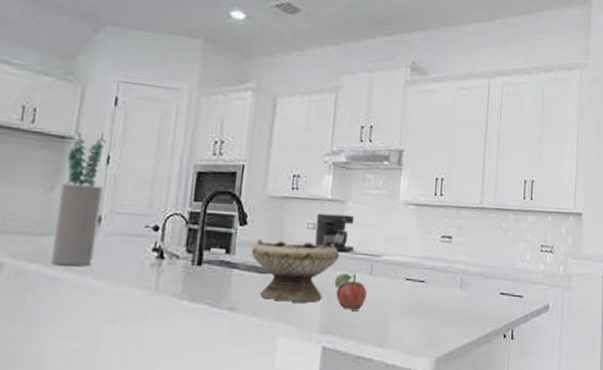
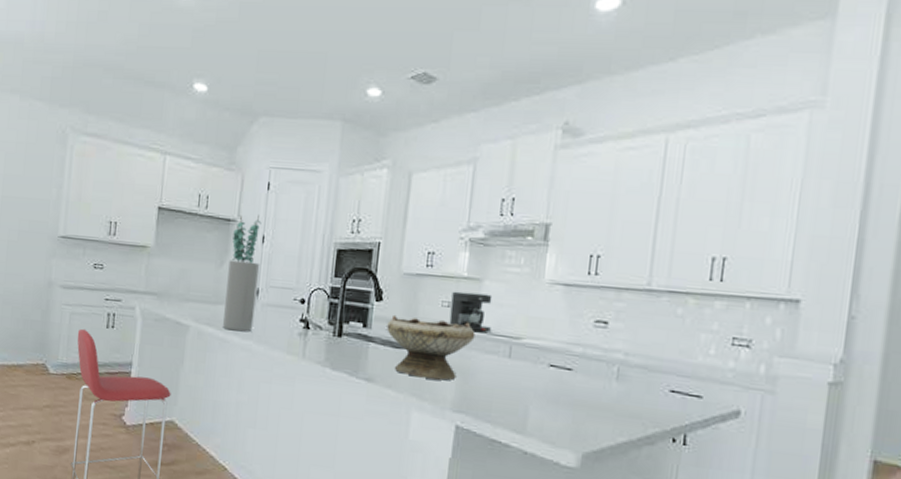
fruit: present [334,273,367,310] -> none [469,353,504,393]

